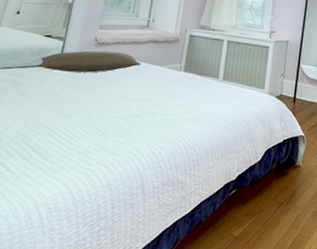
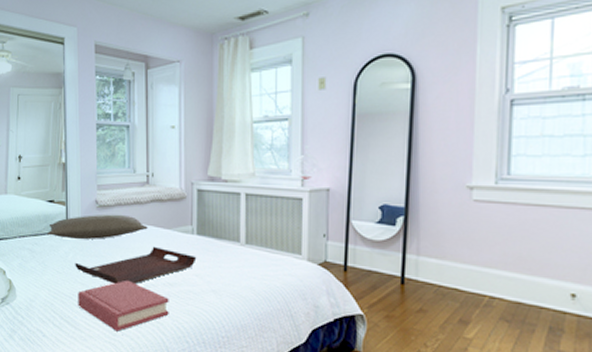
hardback book: none [55,110,150,161] -> present [78,279,169,332]
serving tray: none [60,80,181,115] -> present [75,246,197,285]

